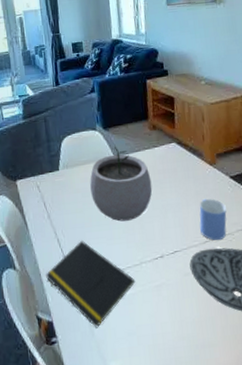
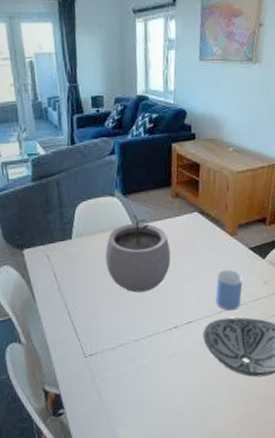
notepad: present [46,241,136,329] -> none [54,313,148,399]

